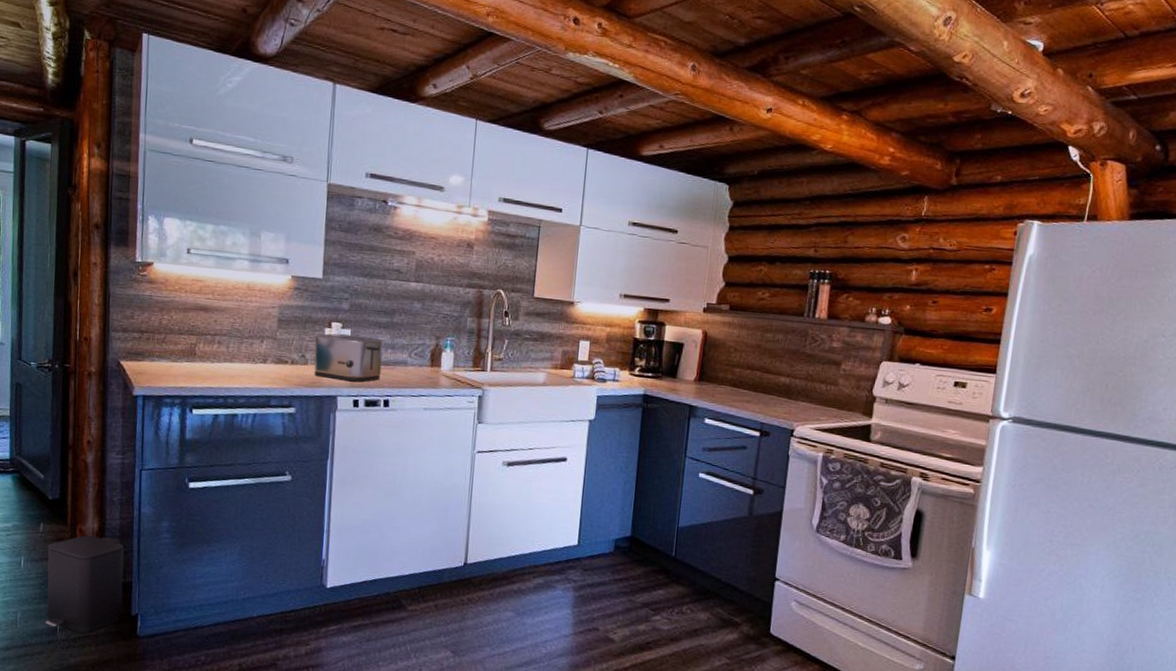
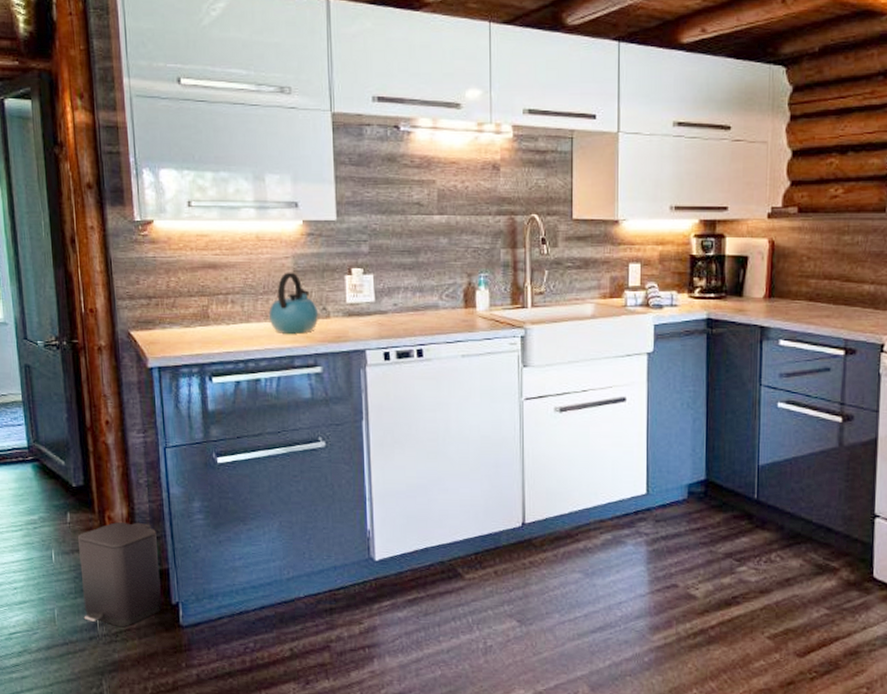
kettle: none [251,320,298,377] -> present [268,272,319,334]
toaster: present [313,333,383,382] -> none [335,280,411,333]

